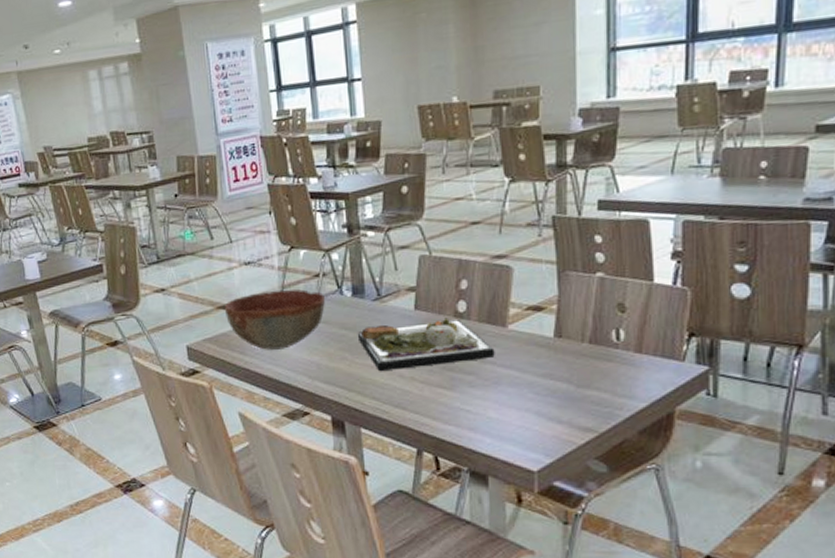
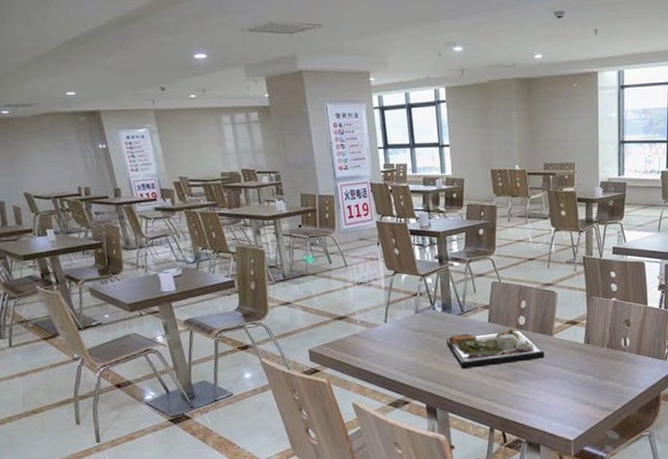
bowl: present [224,289,326,350] -> none [340,305,422,353]

